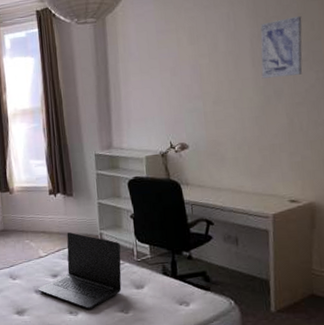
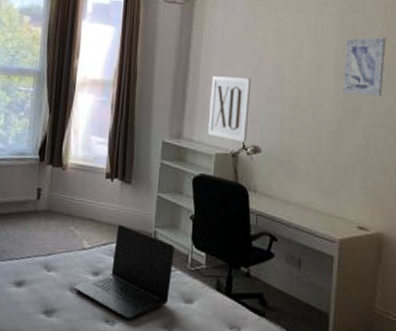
wall art: none [133,80,174,143] -> present [207,76,252,143]

